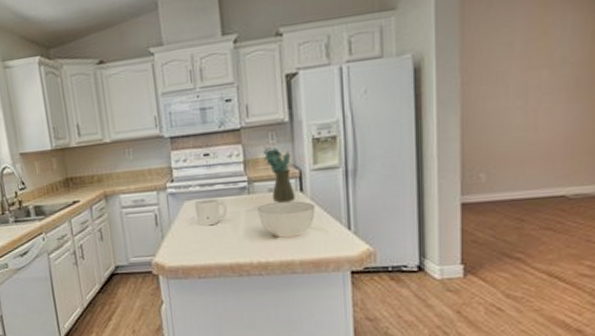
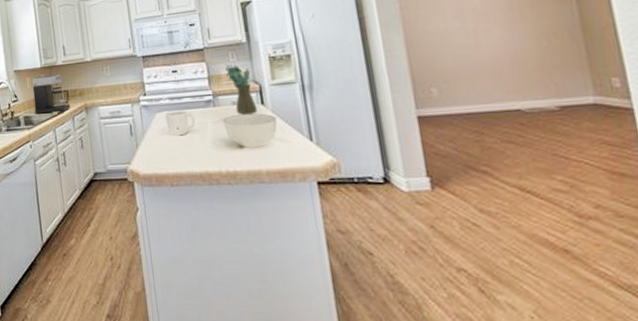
coffee maker: none [41,158,88,204] -> present [31,74,71,114]

